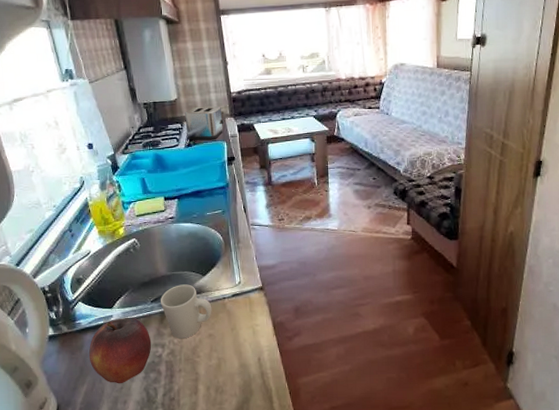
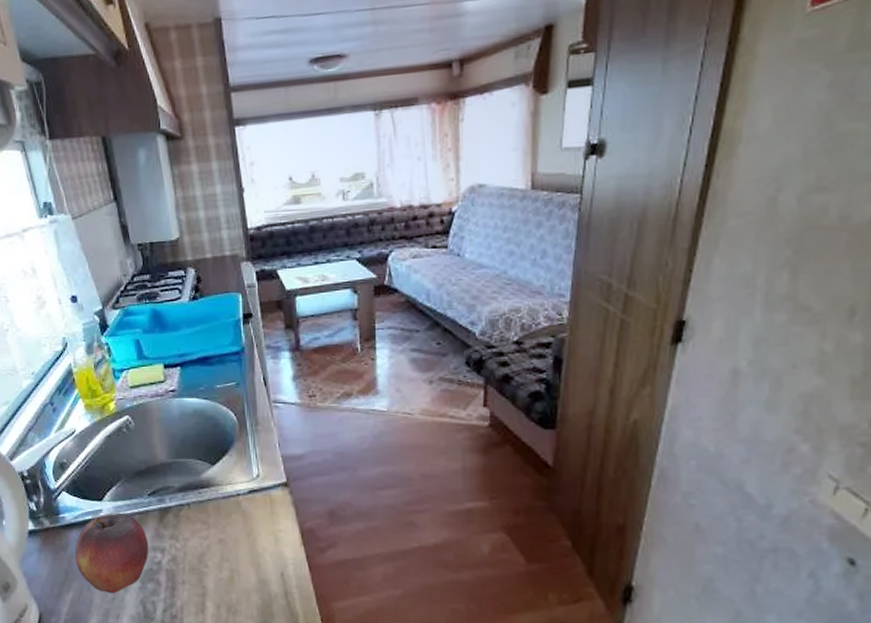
mug: present [160,284,212,338] -> none [159,475,223,543]
toaster: present [185,105,224,141] -> none [189,246,239,292]

